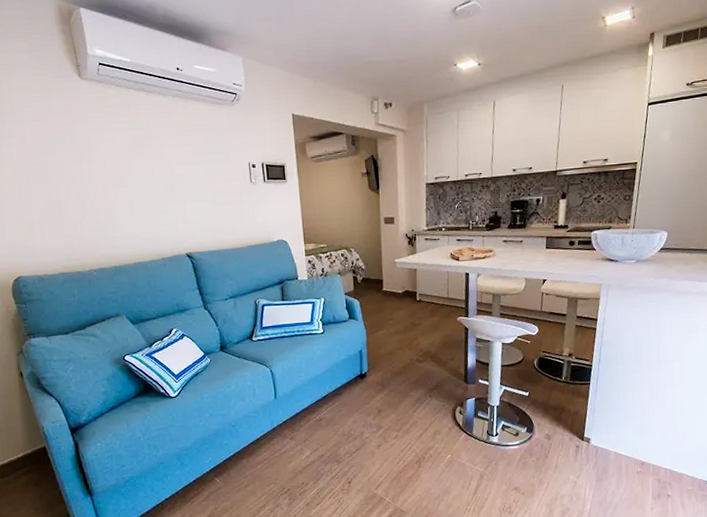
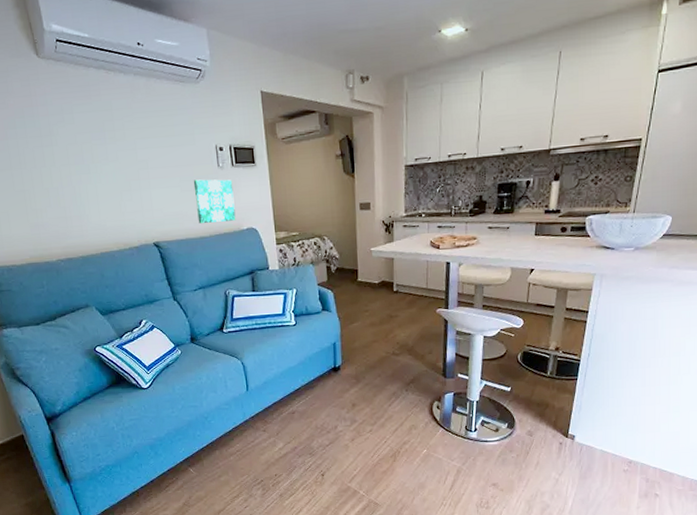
wall art: none [226,194,267,235] -> present [193,179,236,223]

